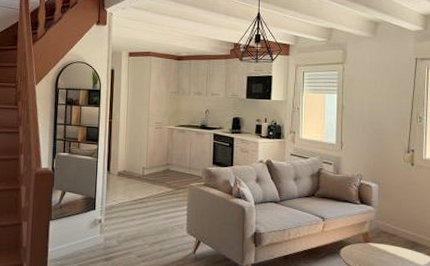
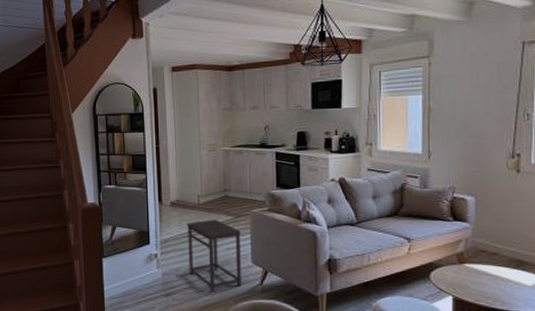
side table: none [129,190,179,258] -> present [186,219,241,291]

